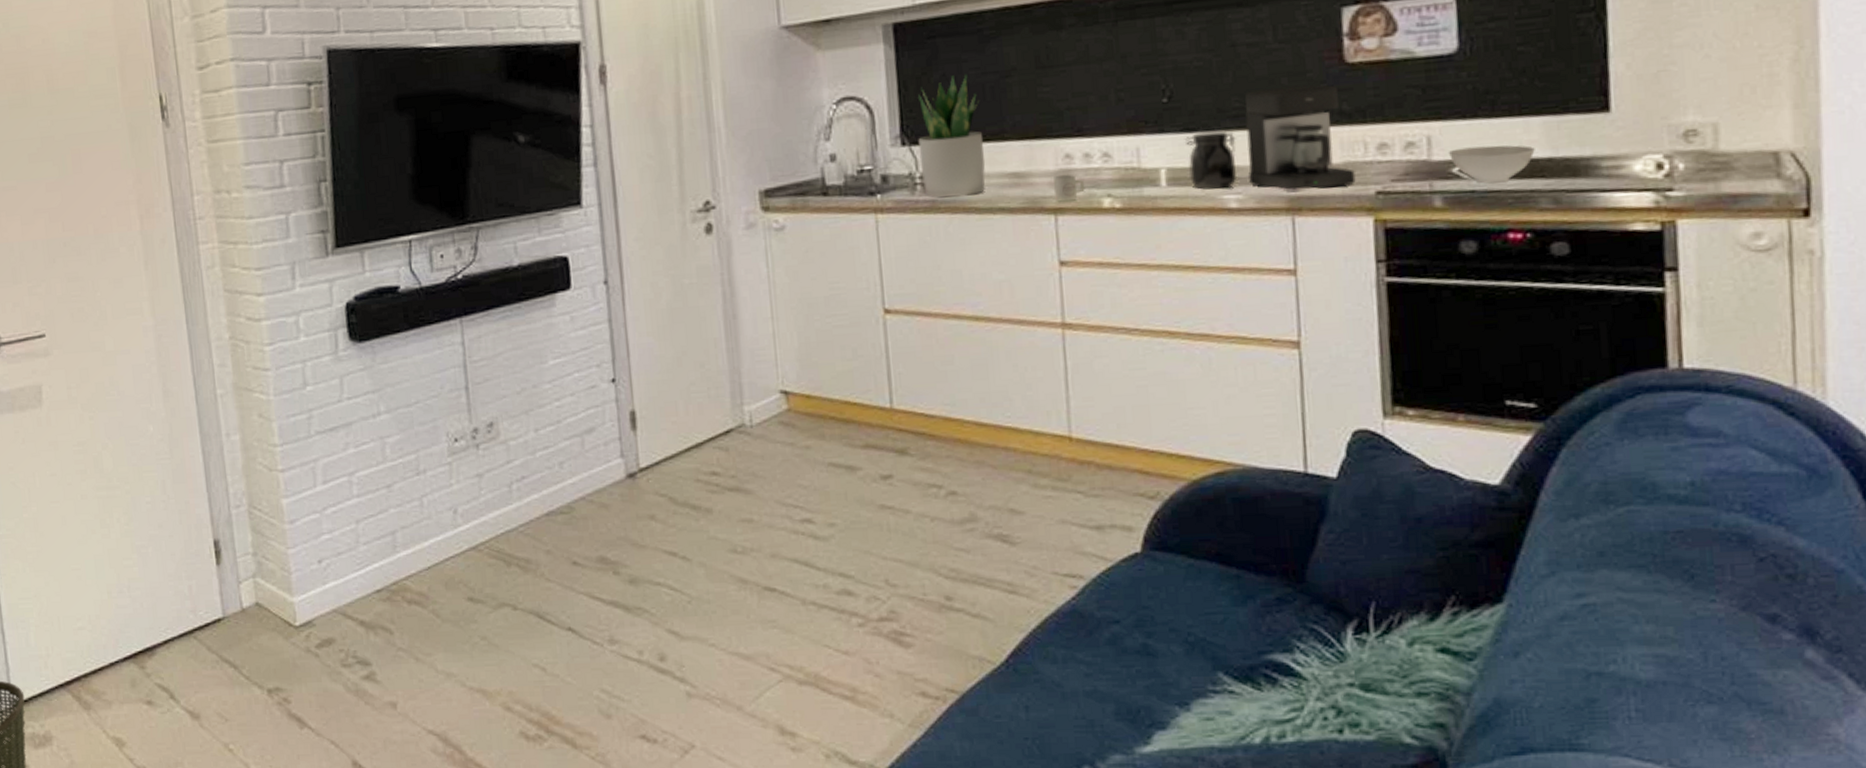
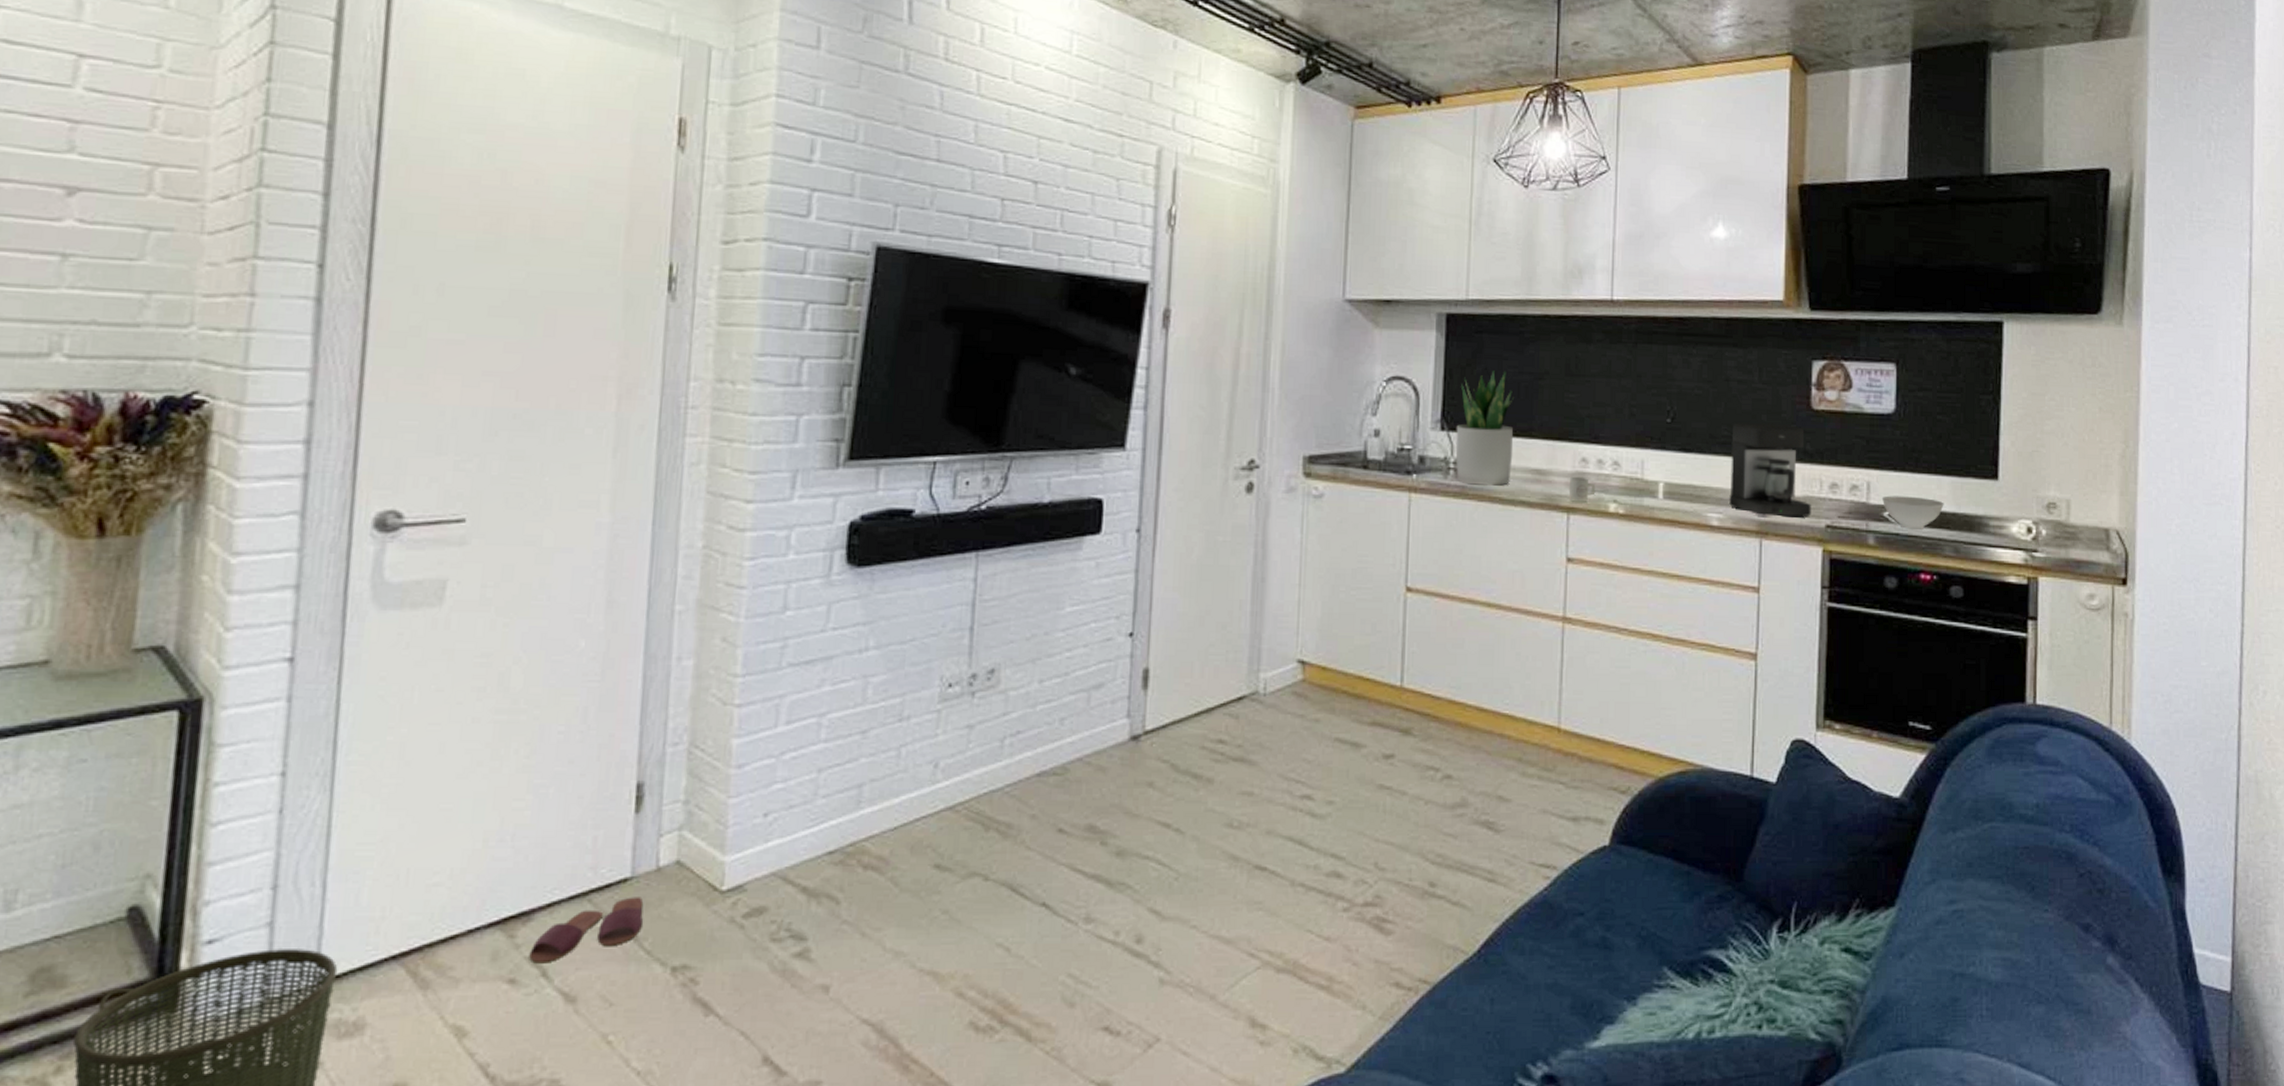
slippers: none [158,633,239,689] -> present [529,897,643,964]
jar: present [1185,130,1238,190] -> none [1682,454,1722,508]

